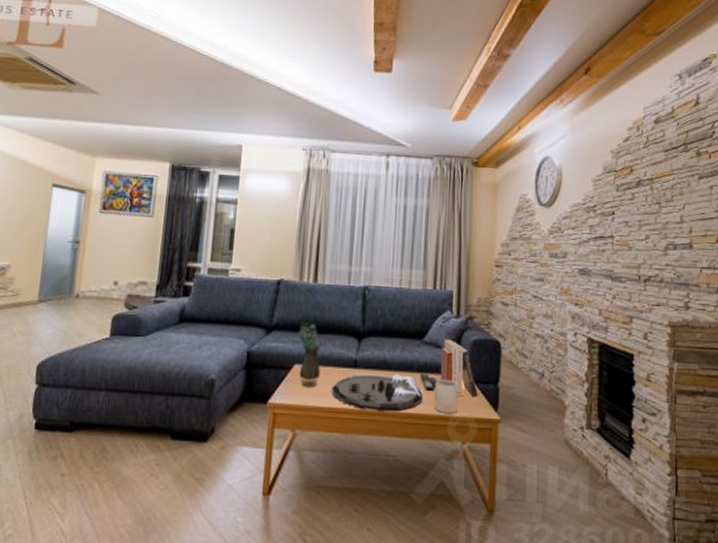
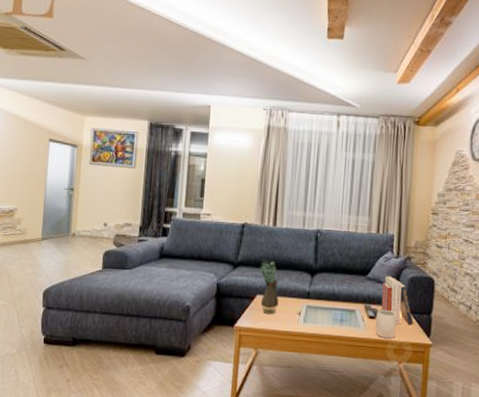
decorative tray: present [331,373,422,412] -> none [288,304,365,336]

